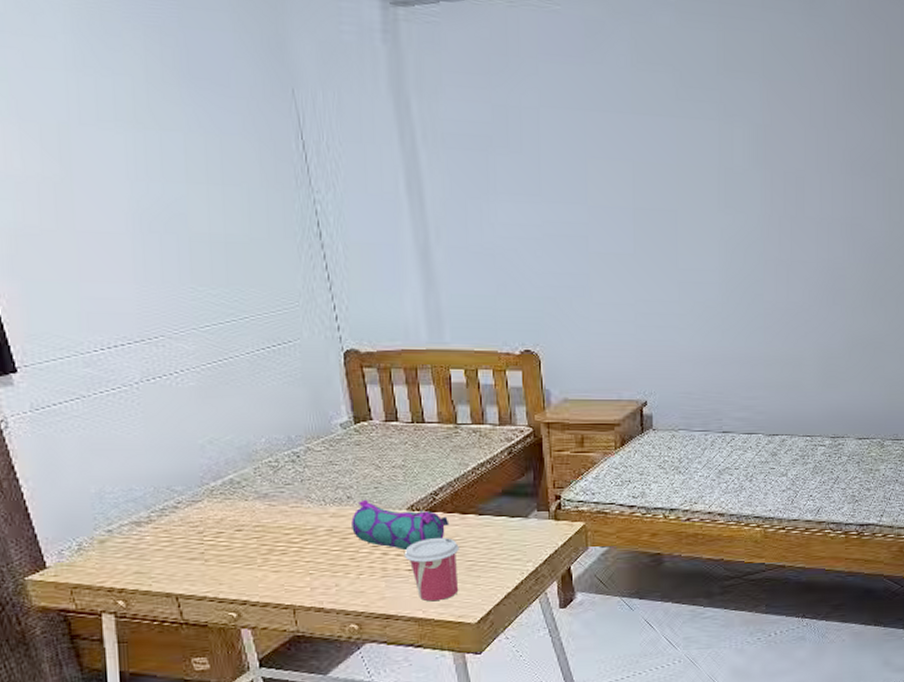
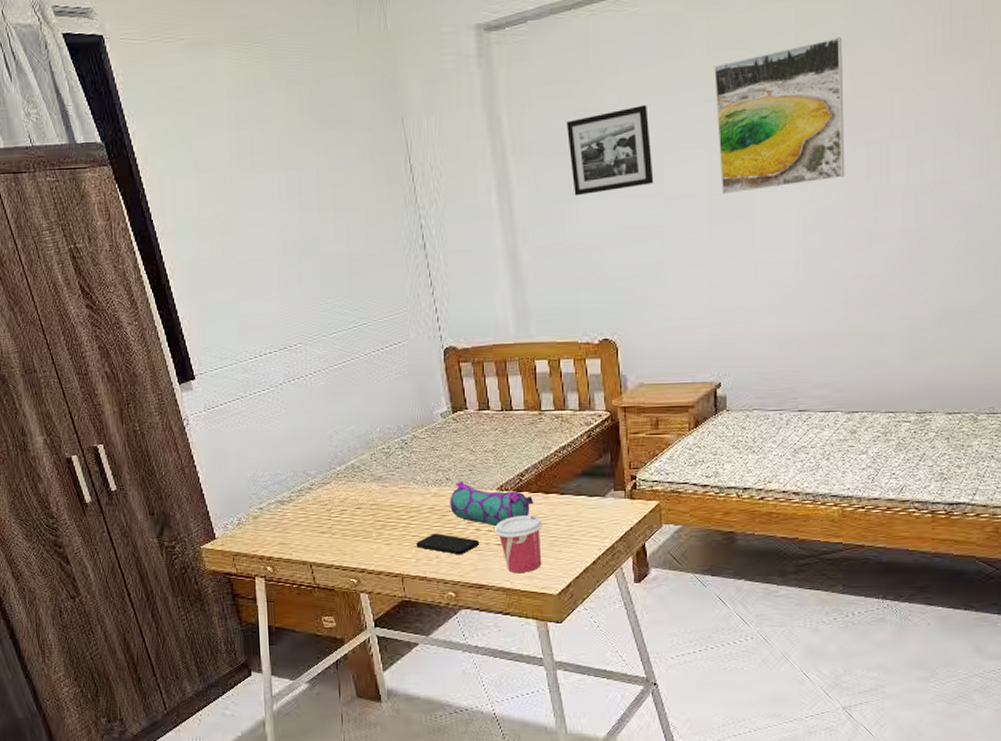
smartphone: none [311,558,387,583] -> present [416,533,480,555]
picture frame: none [483,108,577,196] -> present [566,104,654,196]
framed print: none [638,67,764,210] -> present [714,37,845,195]

